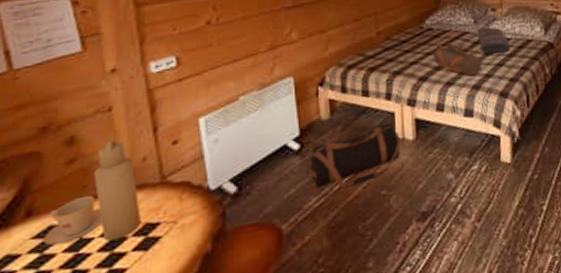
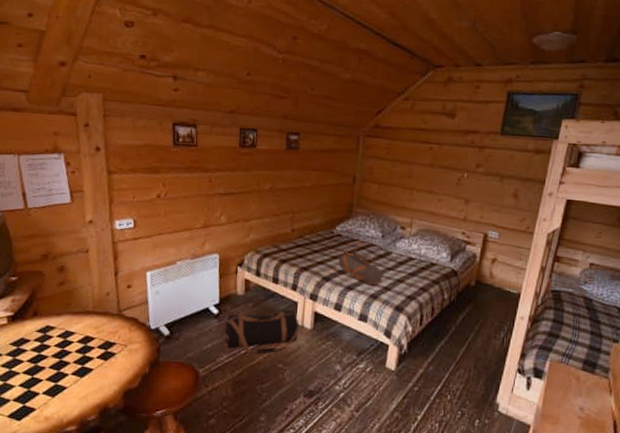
teacup: present [44,195,103,246] -> none [44,310,80,341]
bottle: present [94,139,142,241] -> none [75,274,104,348]
towel: present [477,27,510,54] -> none [383,243,413,271]

